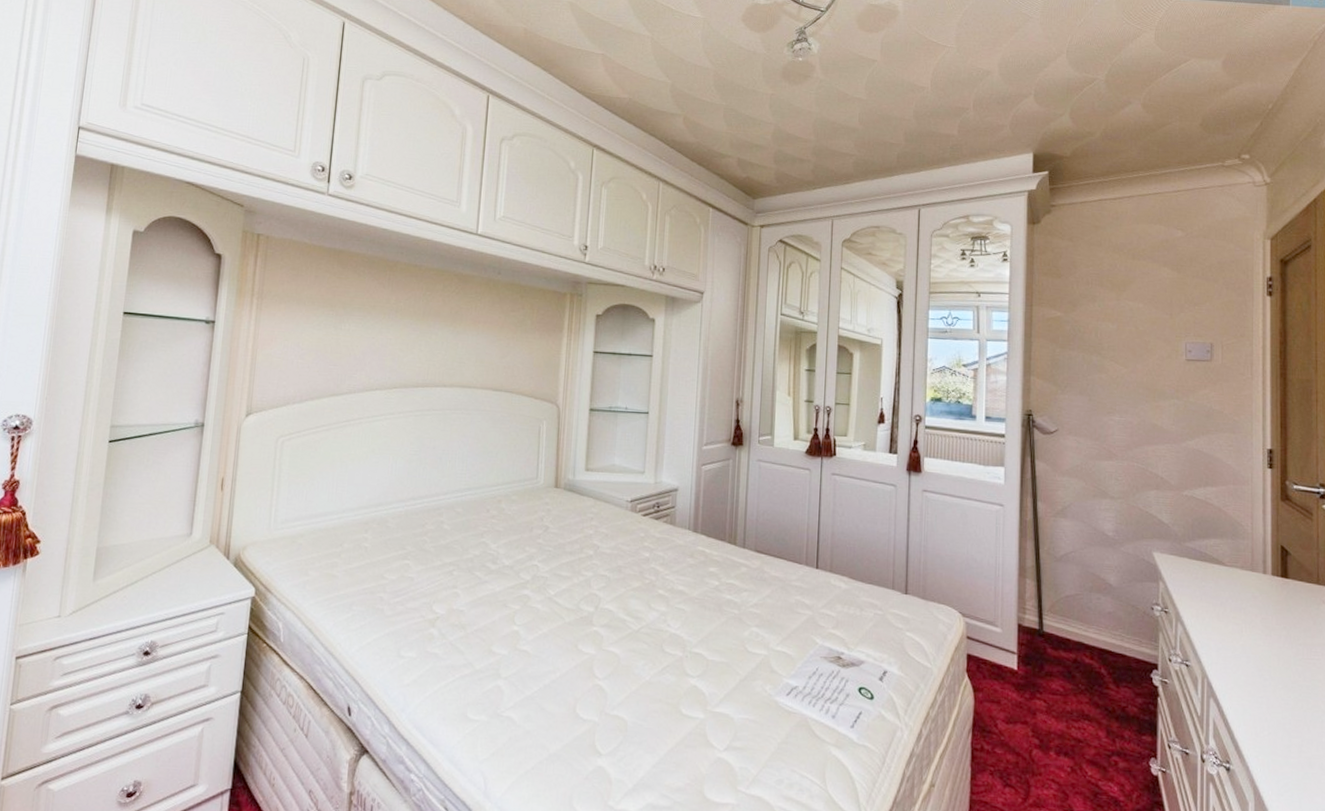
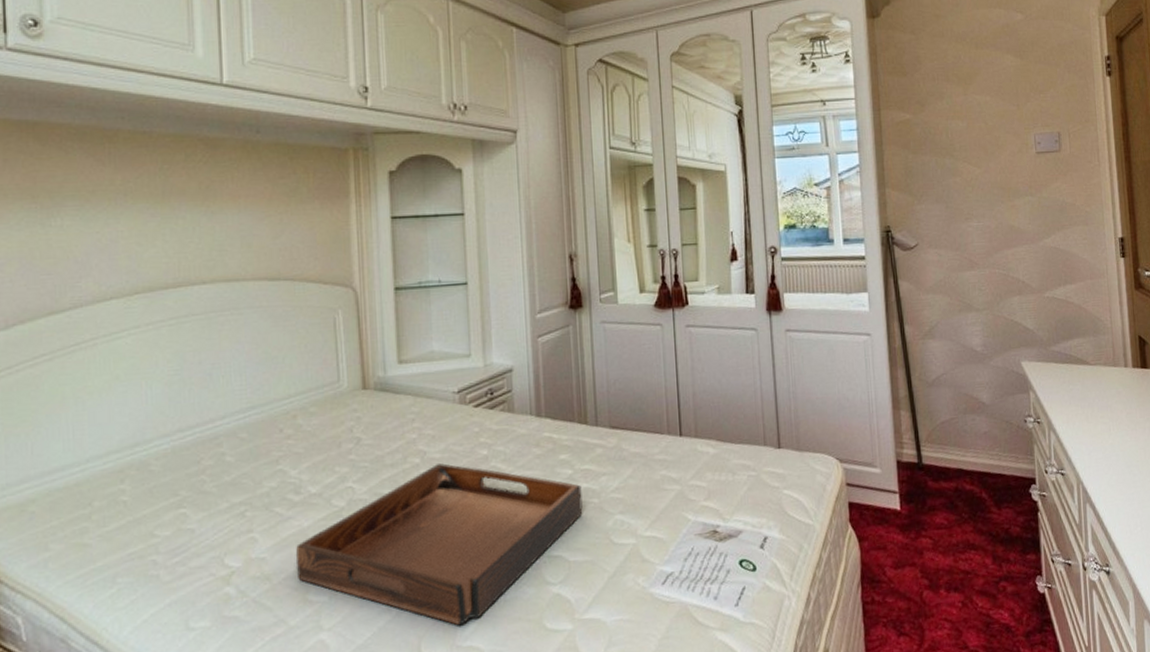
serving tray: none [486,558,725,697] -> present [296,463,583,626]

